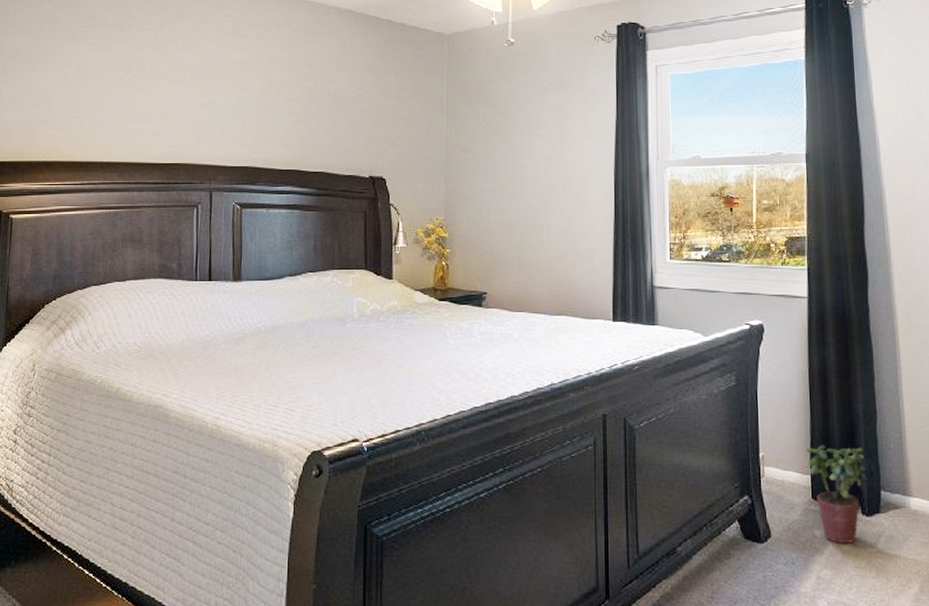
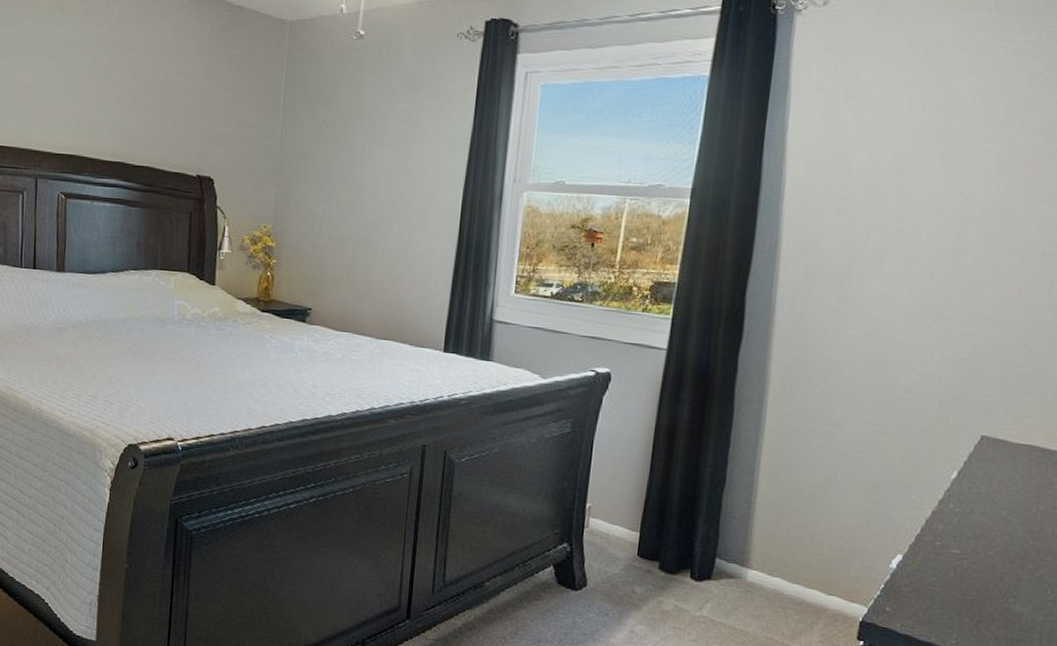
potted plant: present [807,445,867,545] -> none [638,504,704,605]

